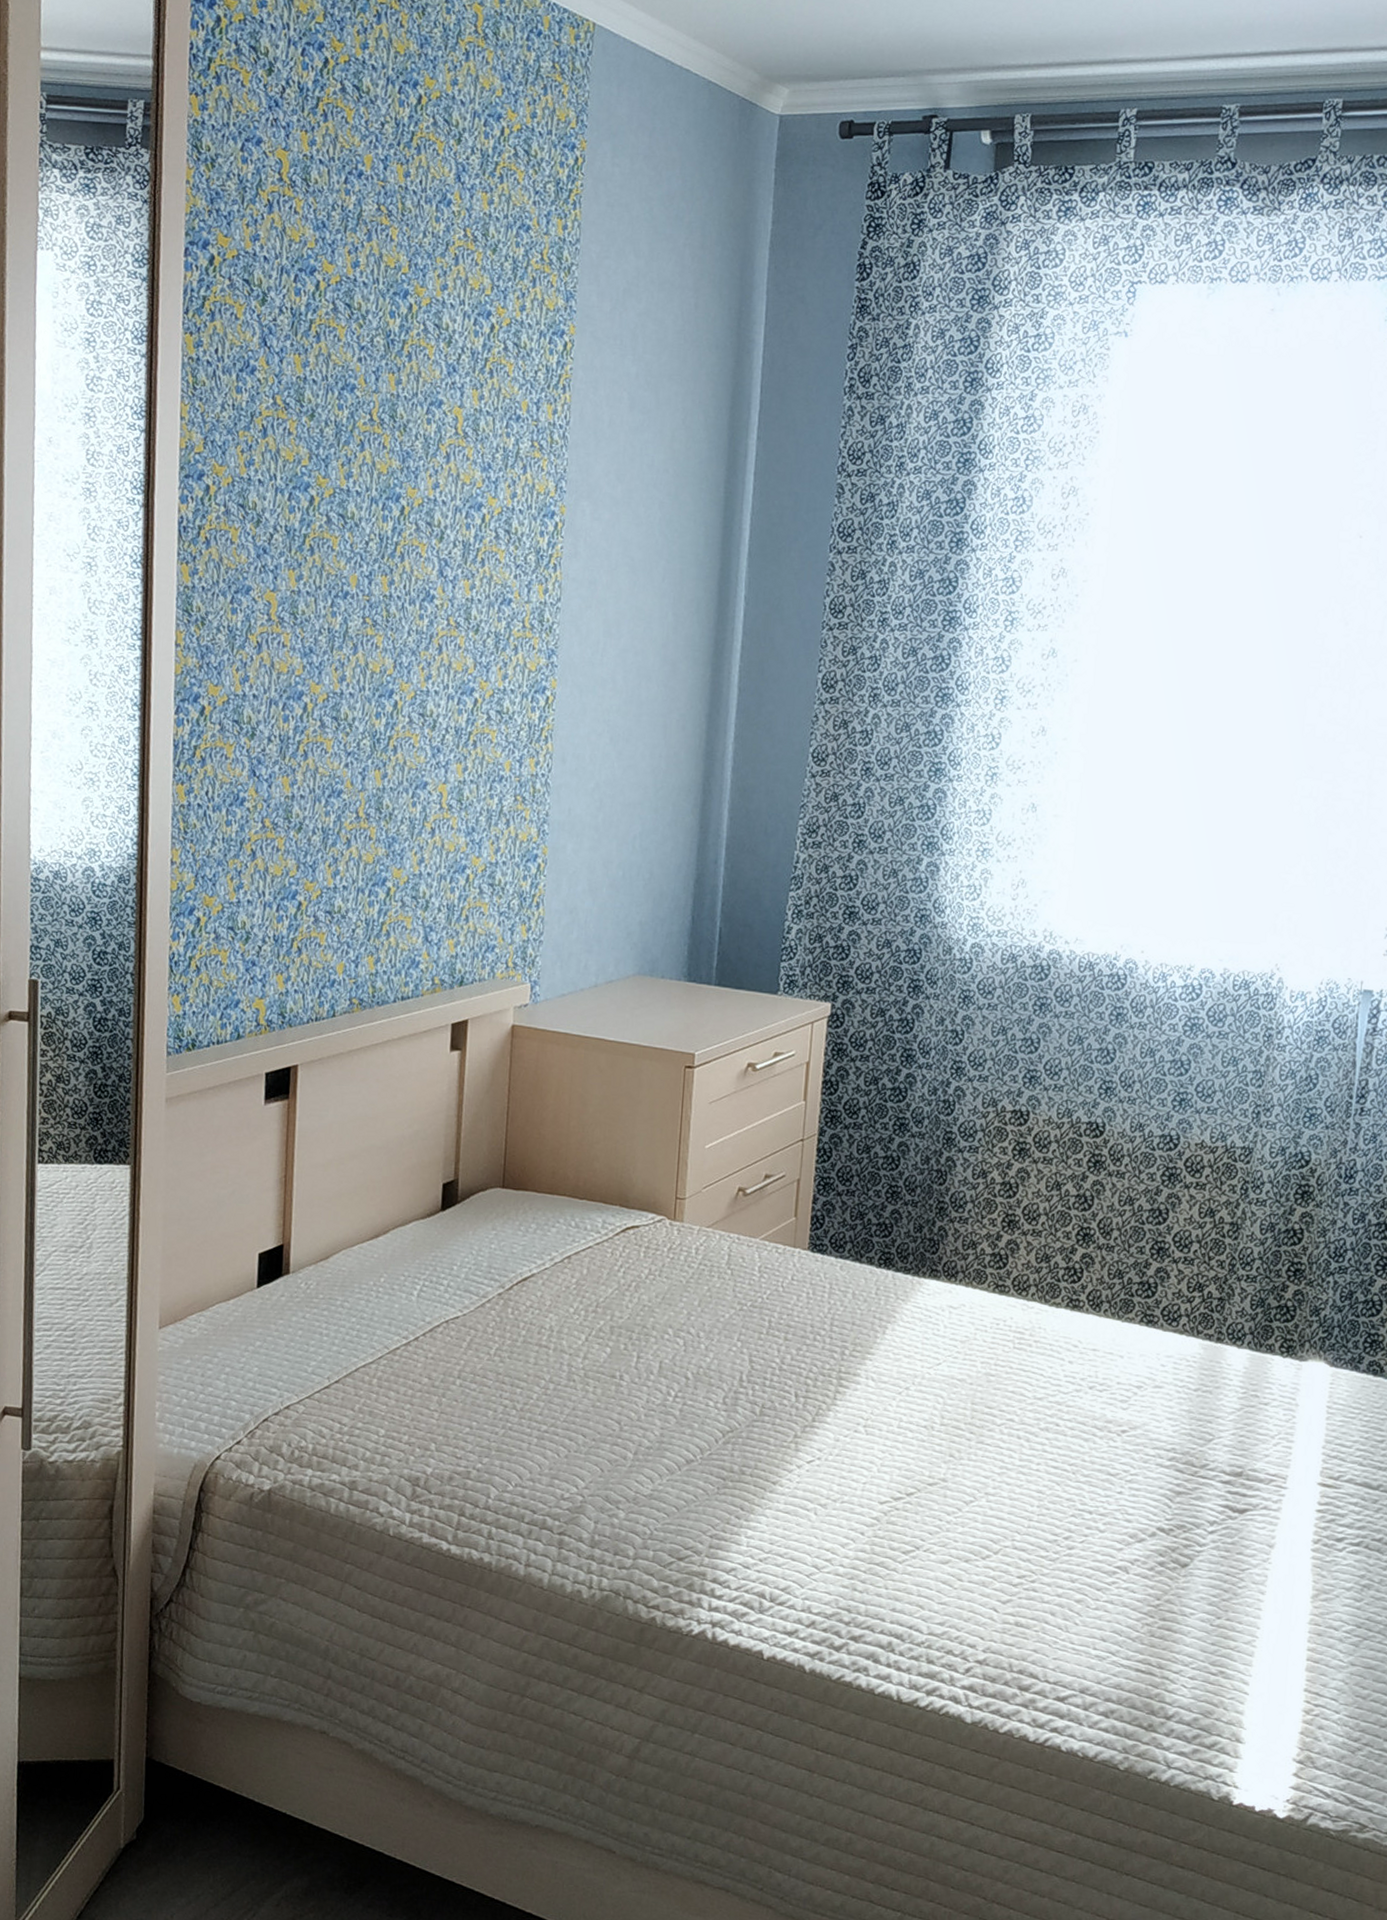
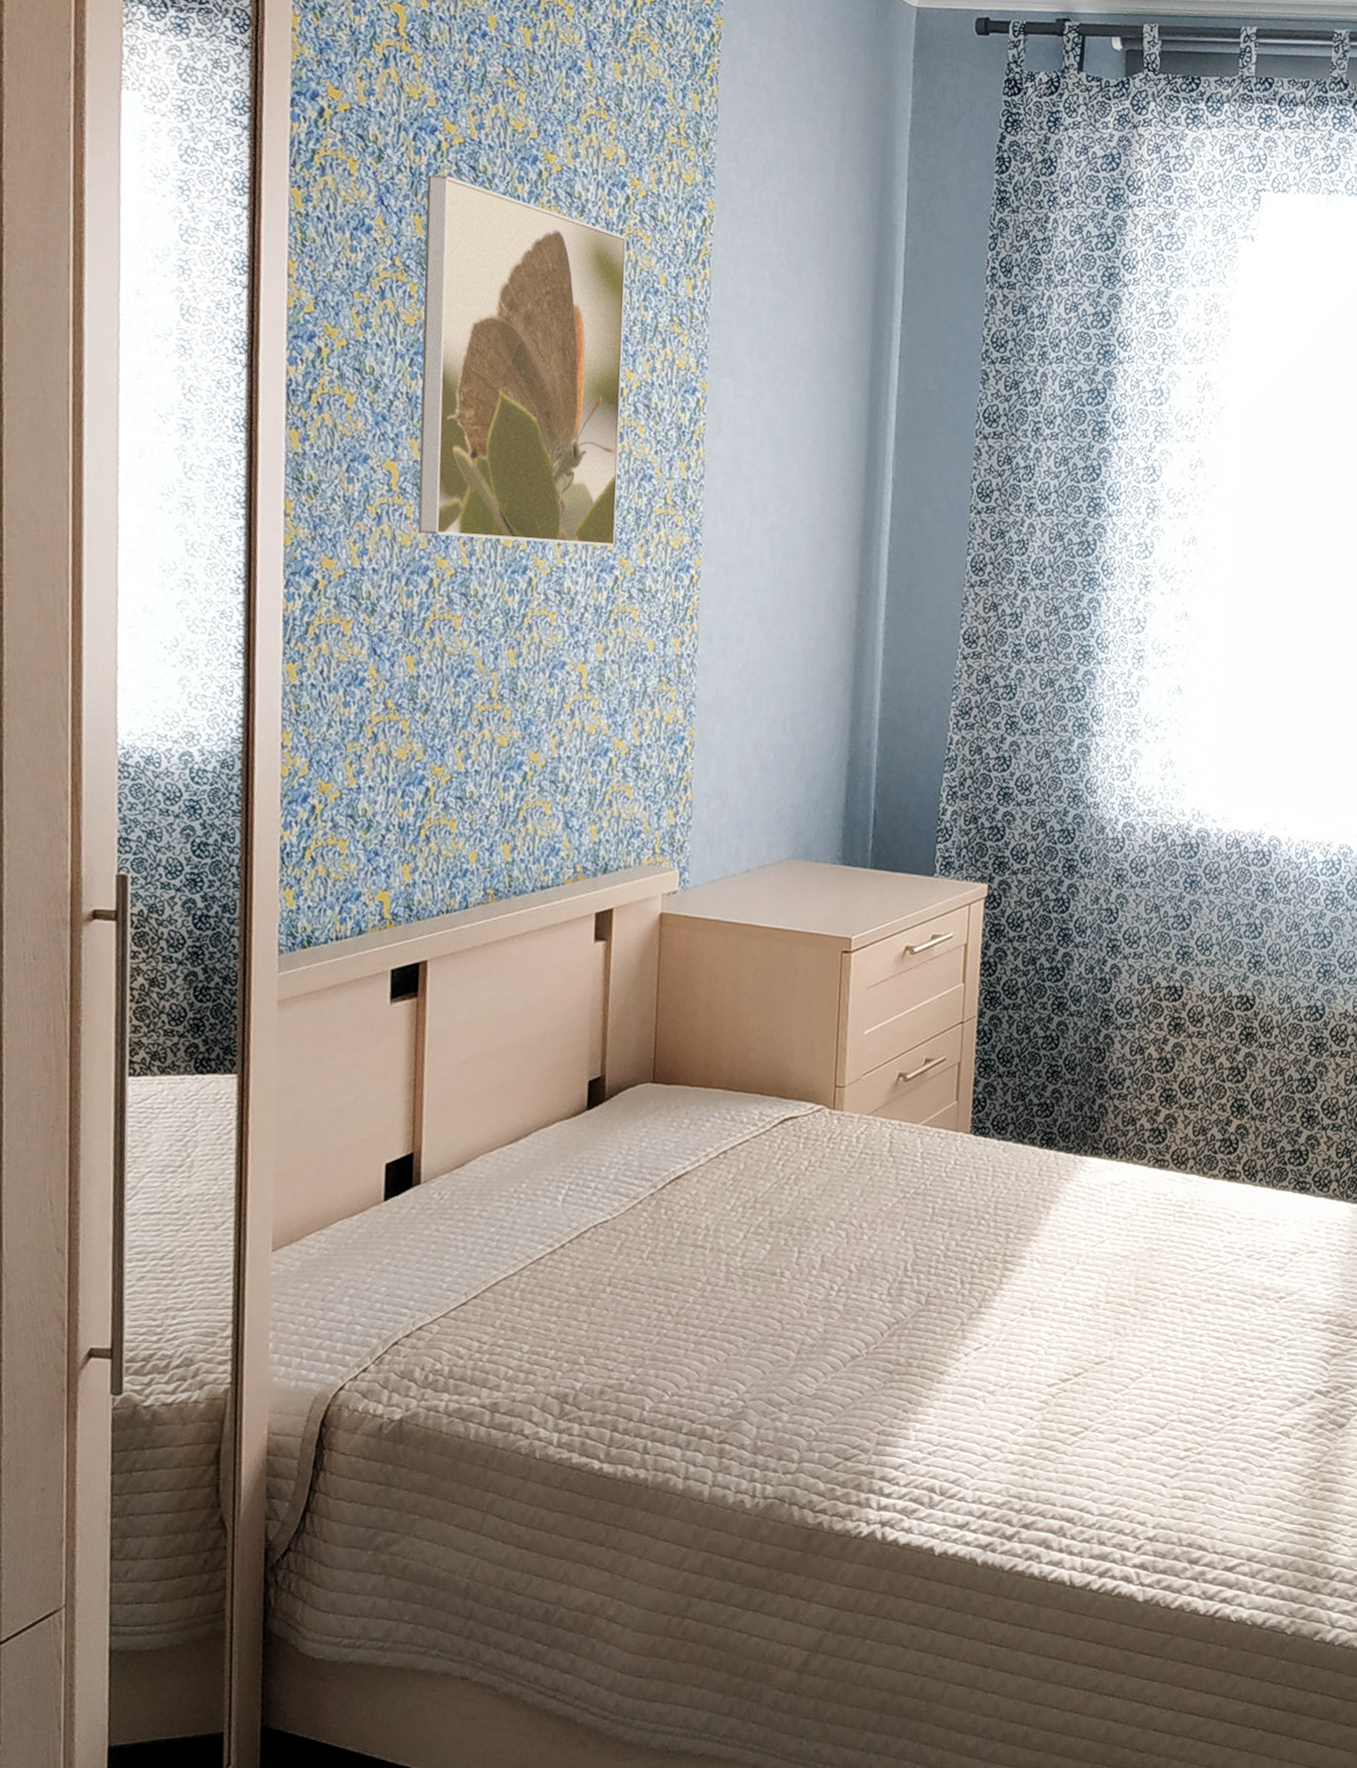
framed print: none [294,314,491,670] -> present [417,174,627,547]

